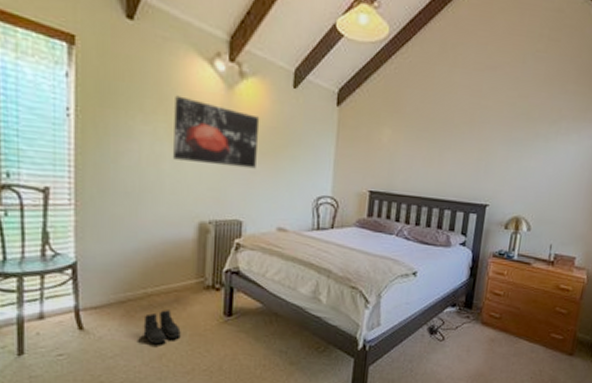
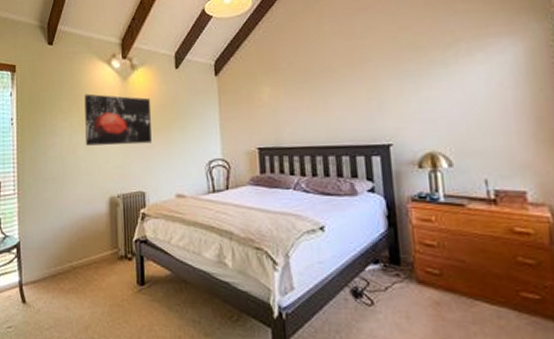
boots: present [143,310,181,345] -> none [71,281,102,316]

